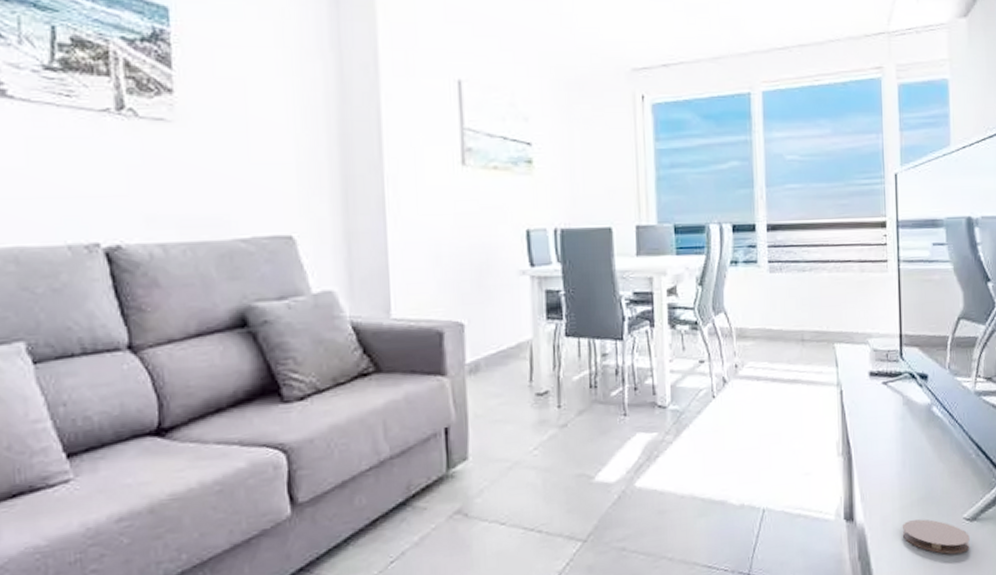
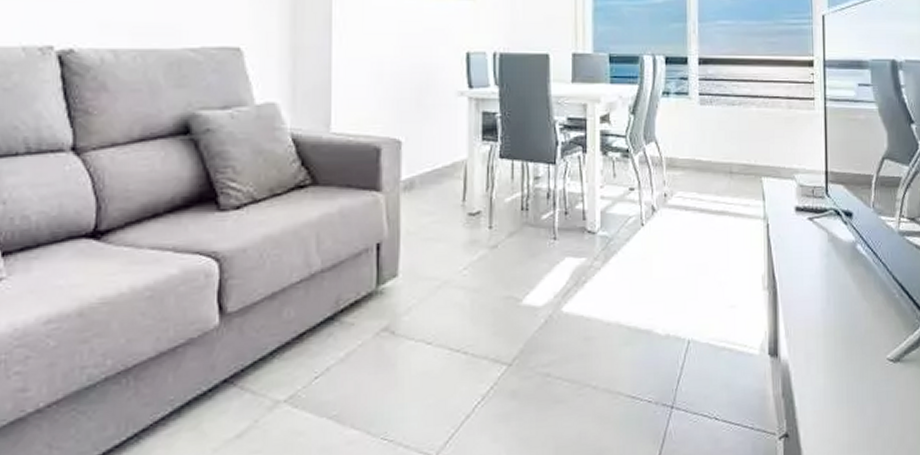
coaster: present [903,519,970,555] -> none [827,358,893,396]

